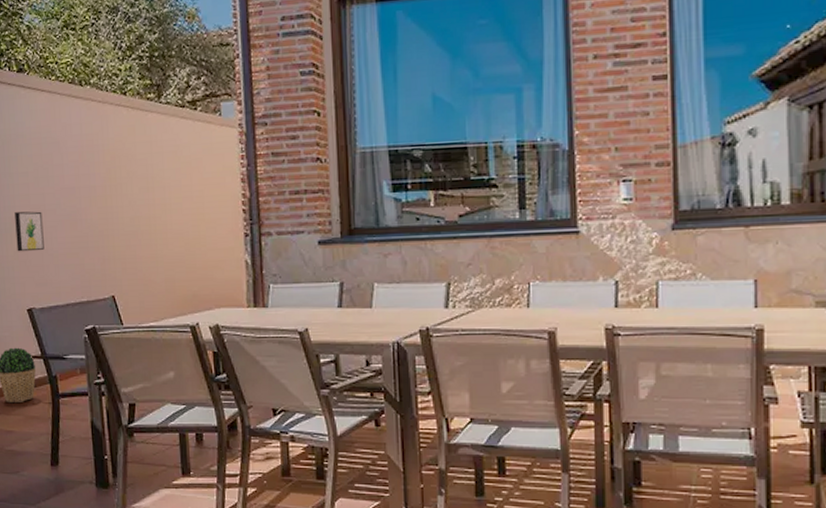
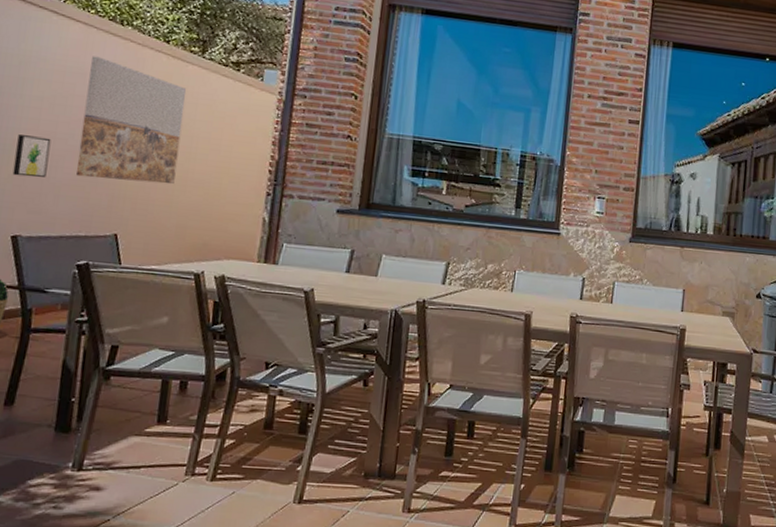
wall art: none [61,122,156,244] -> present [76,56,187,185]

